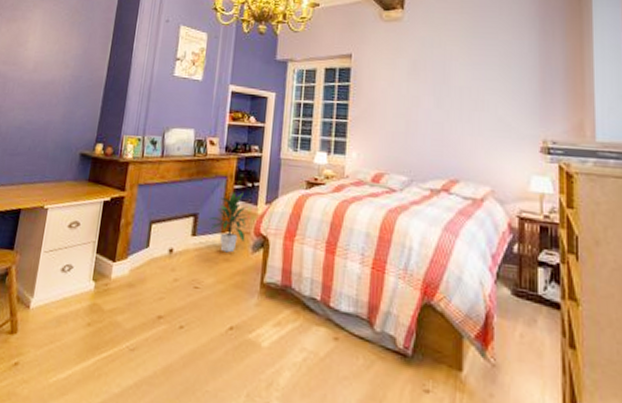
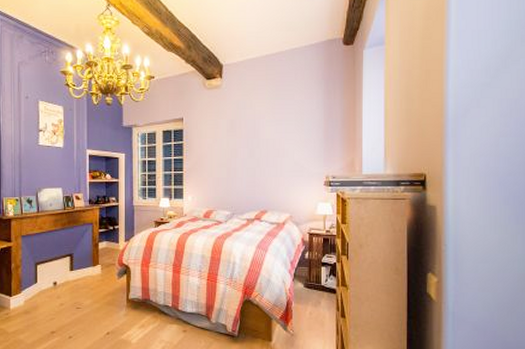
indoor plant: present [208,192,250,253] -> none [81,234,114,280]

